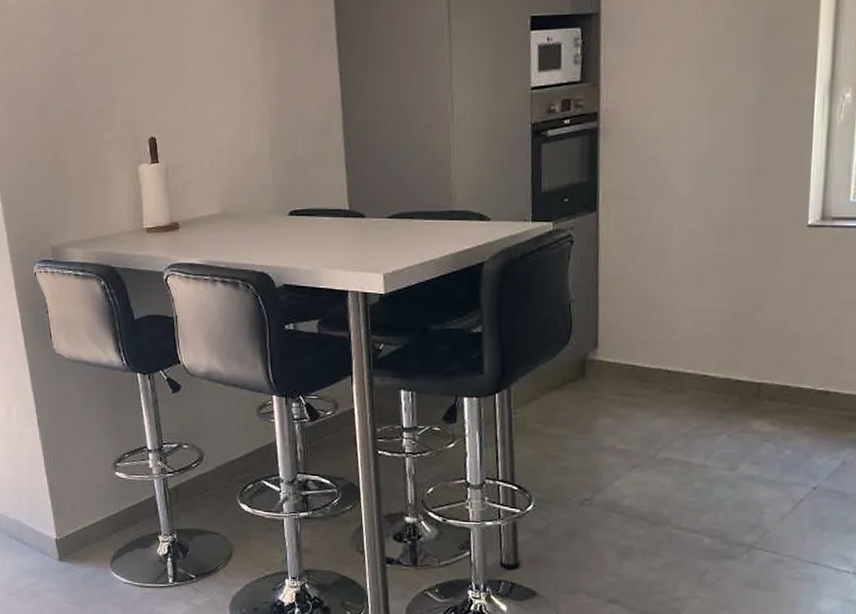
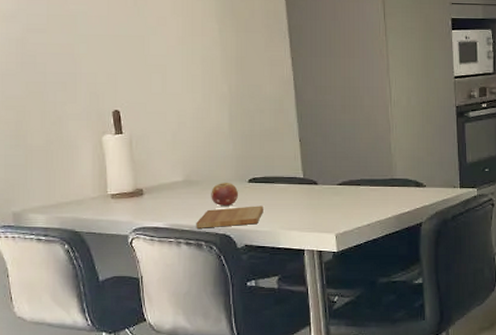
cutting board: none [232,241,304,266] -> present [196,206,263,228]
fruit: none [248,214,278,241] -> present [211,182,239,206]

